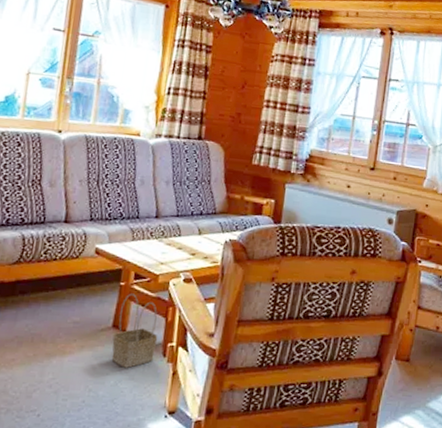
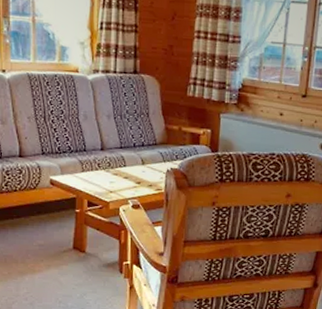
basket: present [111,293,158,368] -> none [74,219,114,283]

